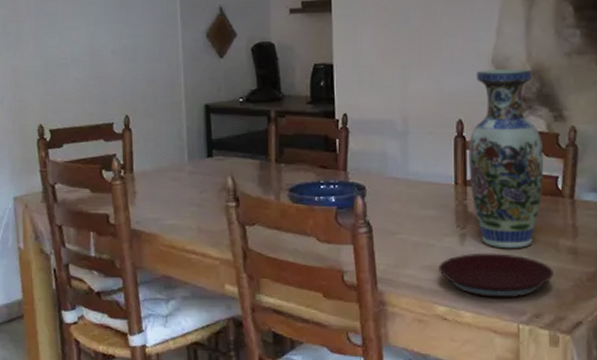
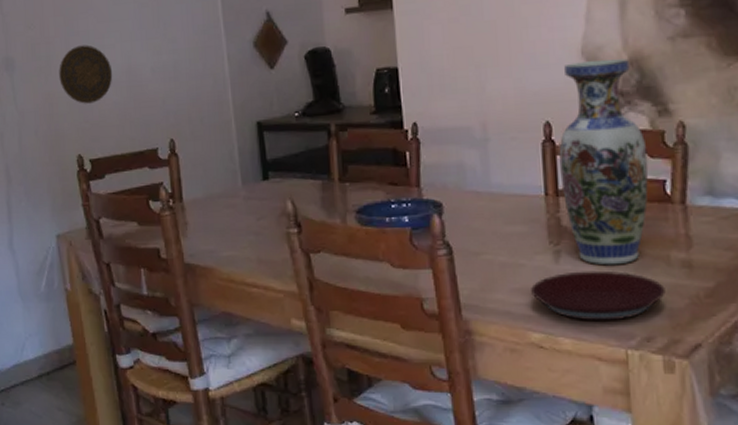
decorative plate: none [27,25,77,79] -> present [59,44,113,104]

